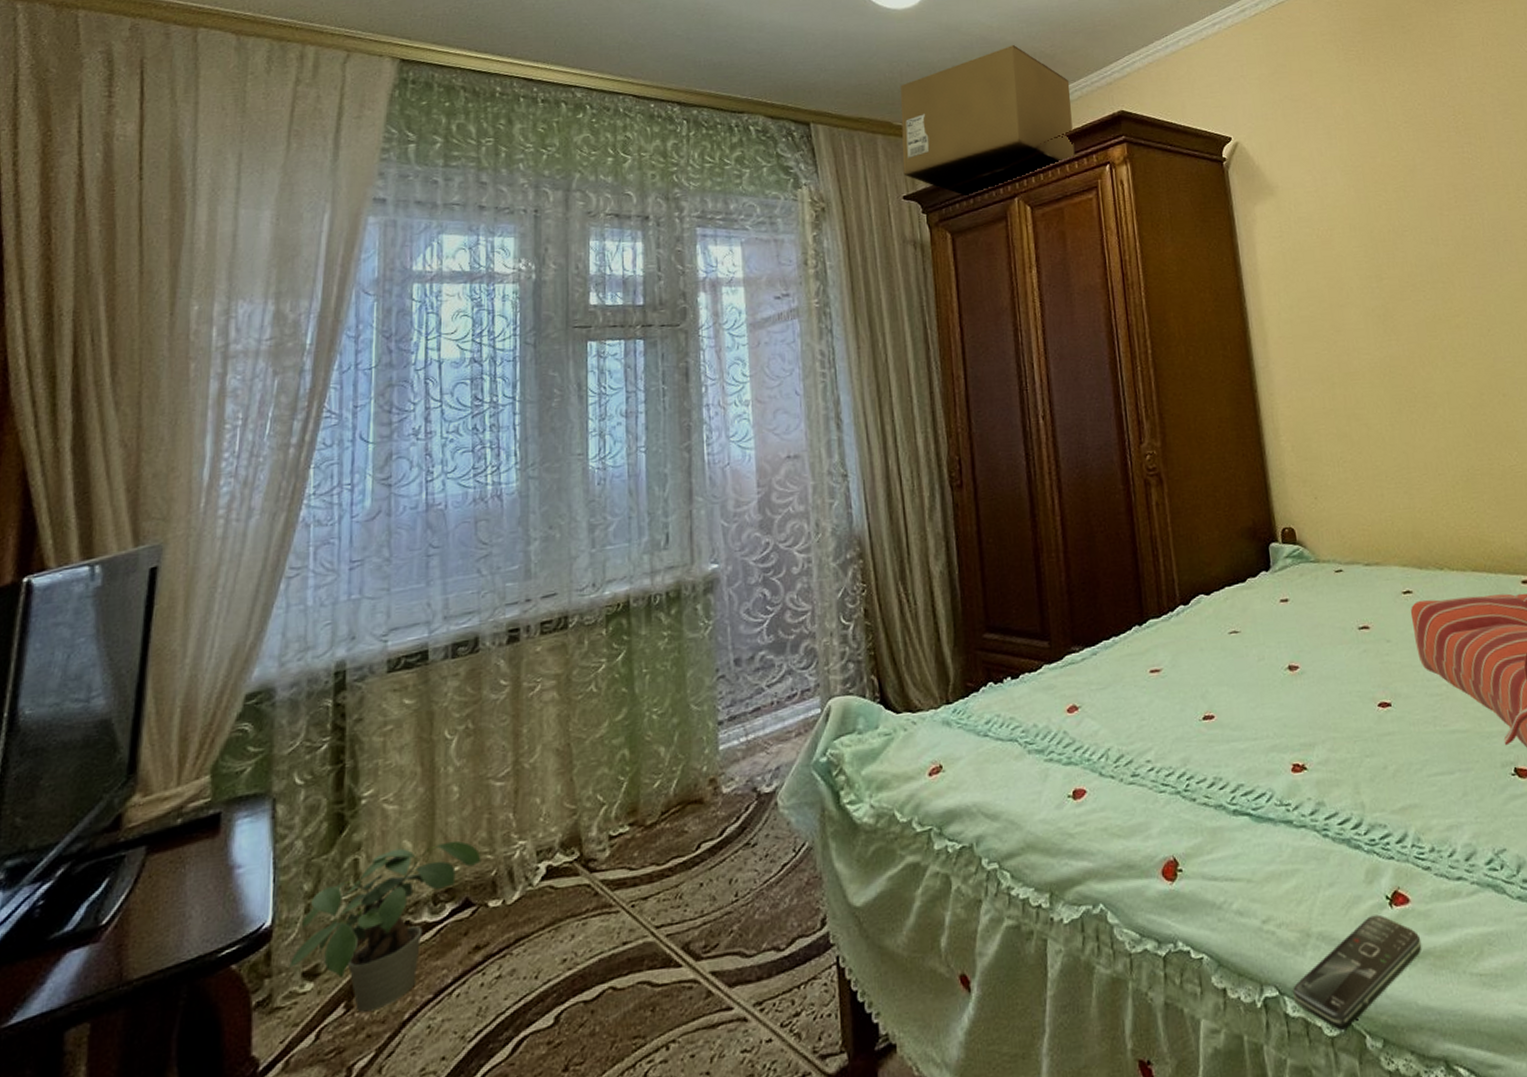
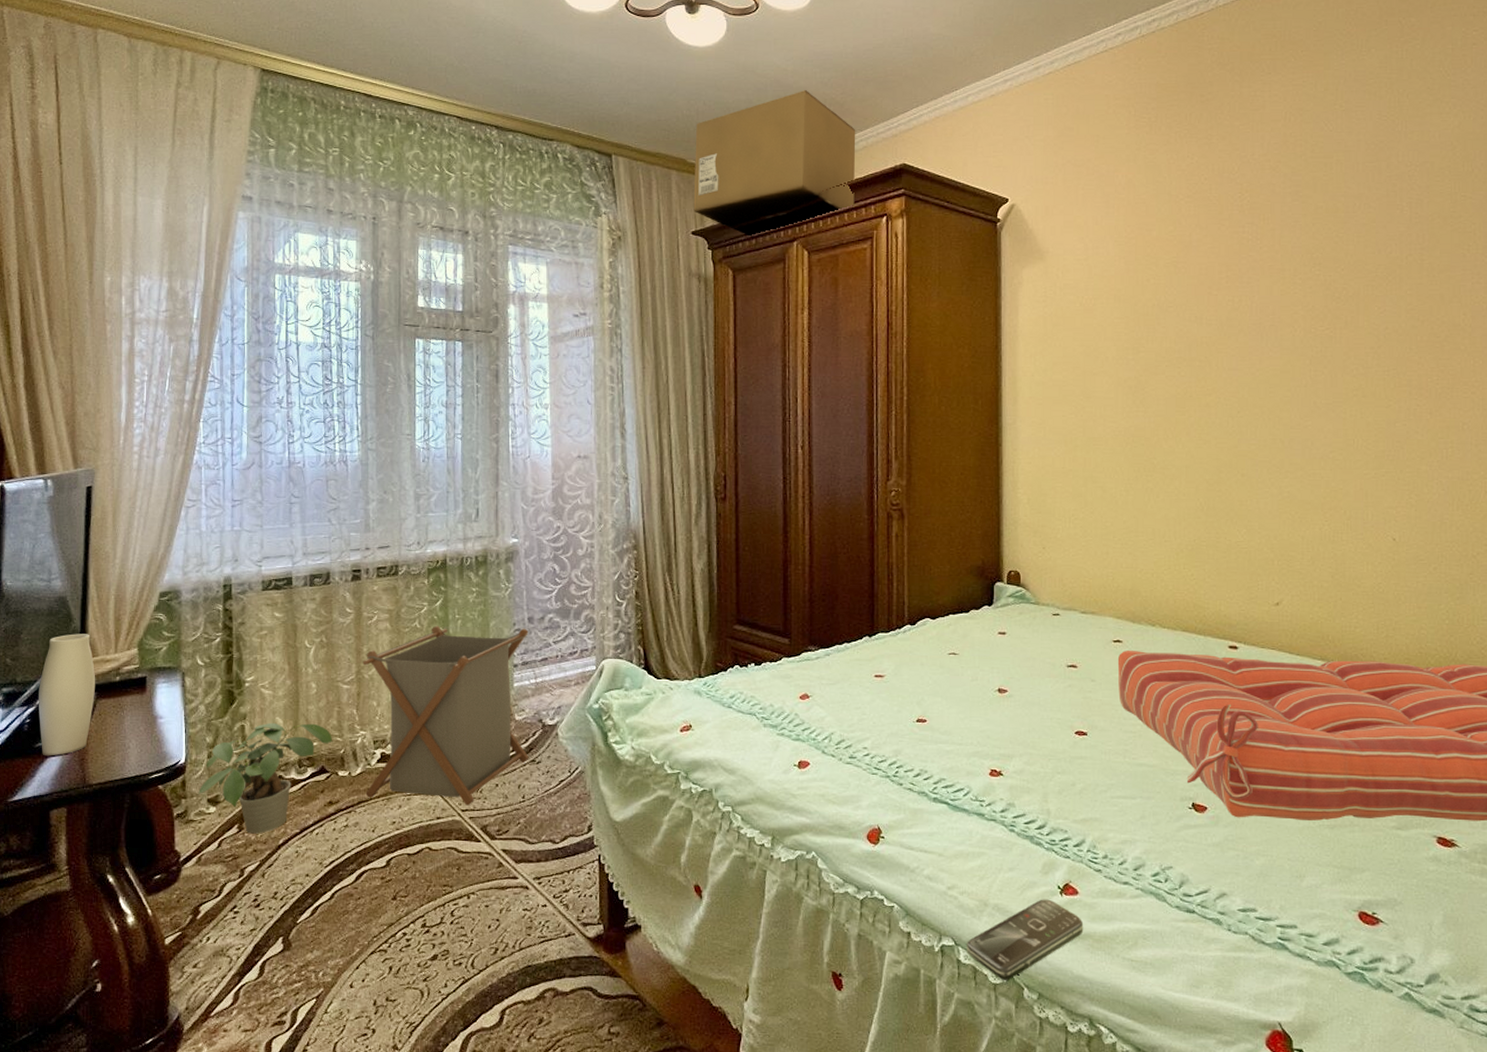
vase: none [58,765,147,950] -> present [39,634,96,756]
laundry basket: none [522,673,742,932] -> present [363,625,529,806]

